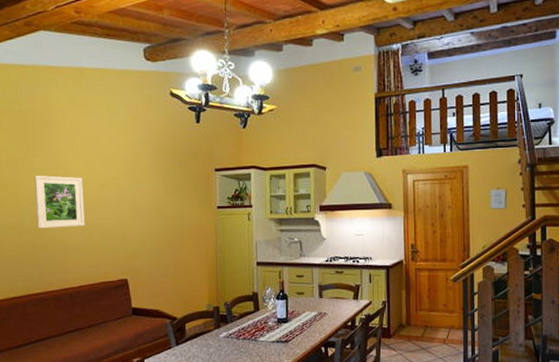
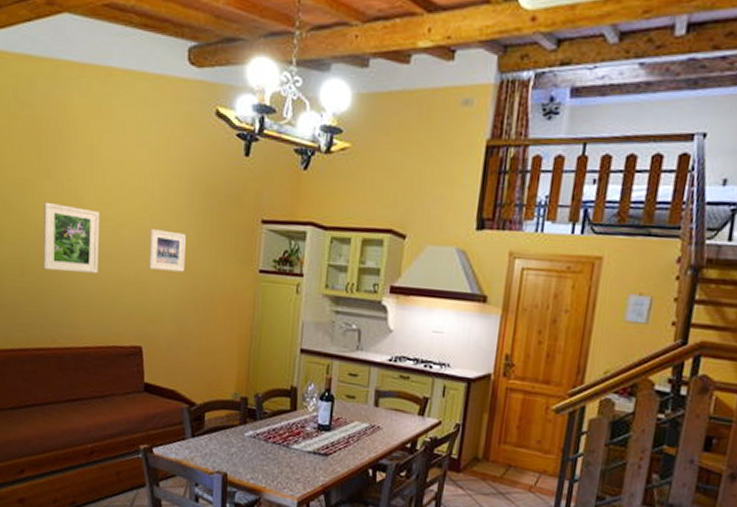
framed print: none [125,185,157,217] -> present [149,229,186,272]

